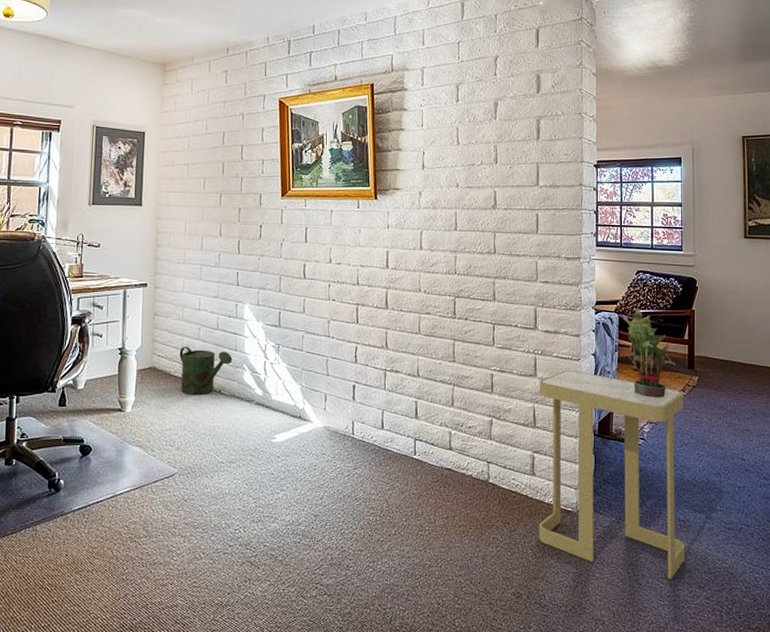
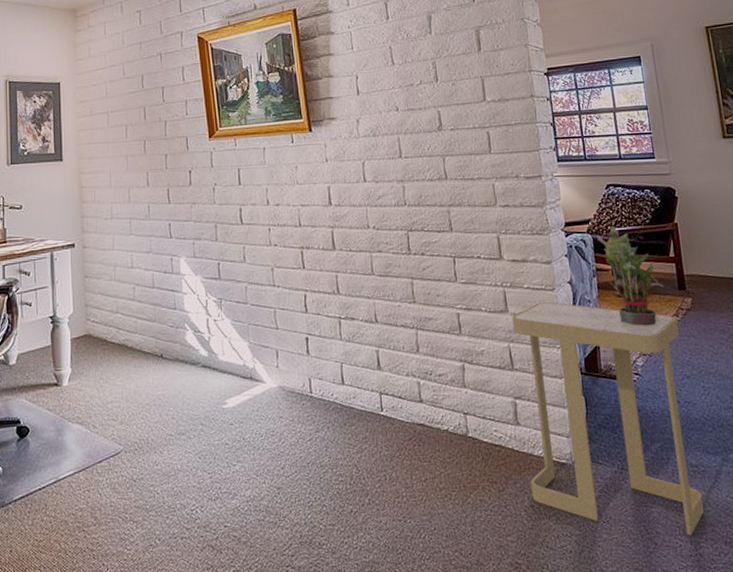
watering can: present [179,346,233,396] -> none [114,308,173,363]

